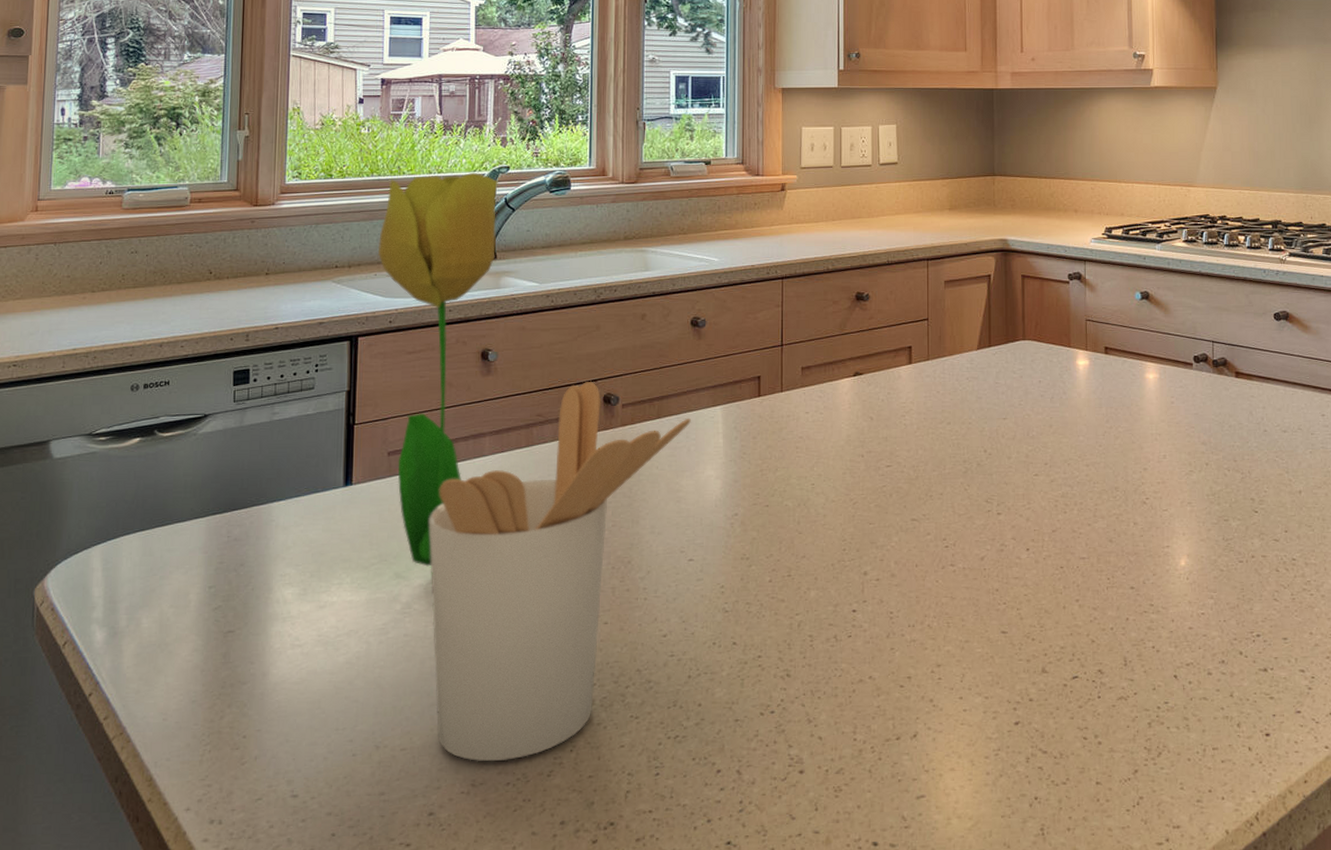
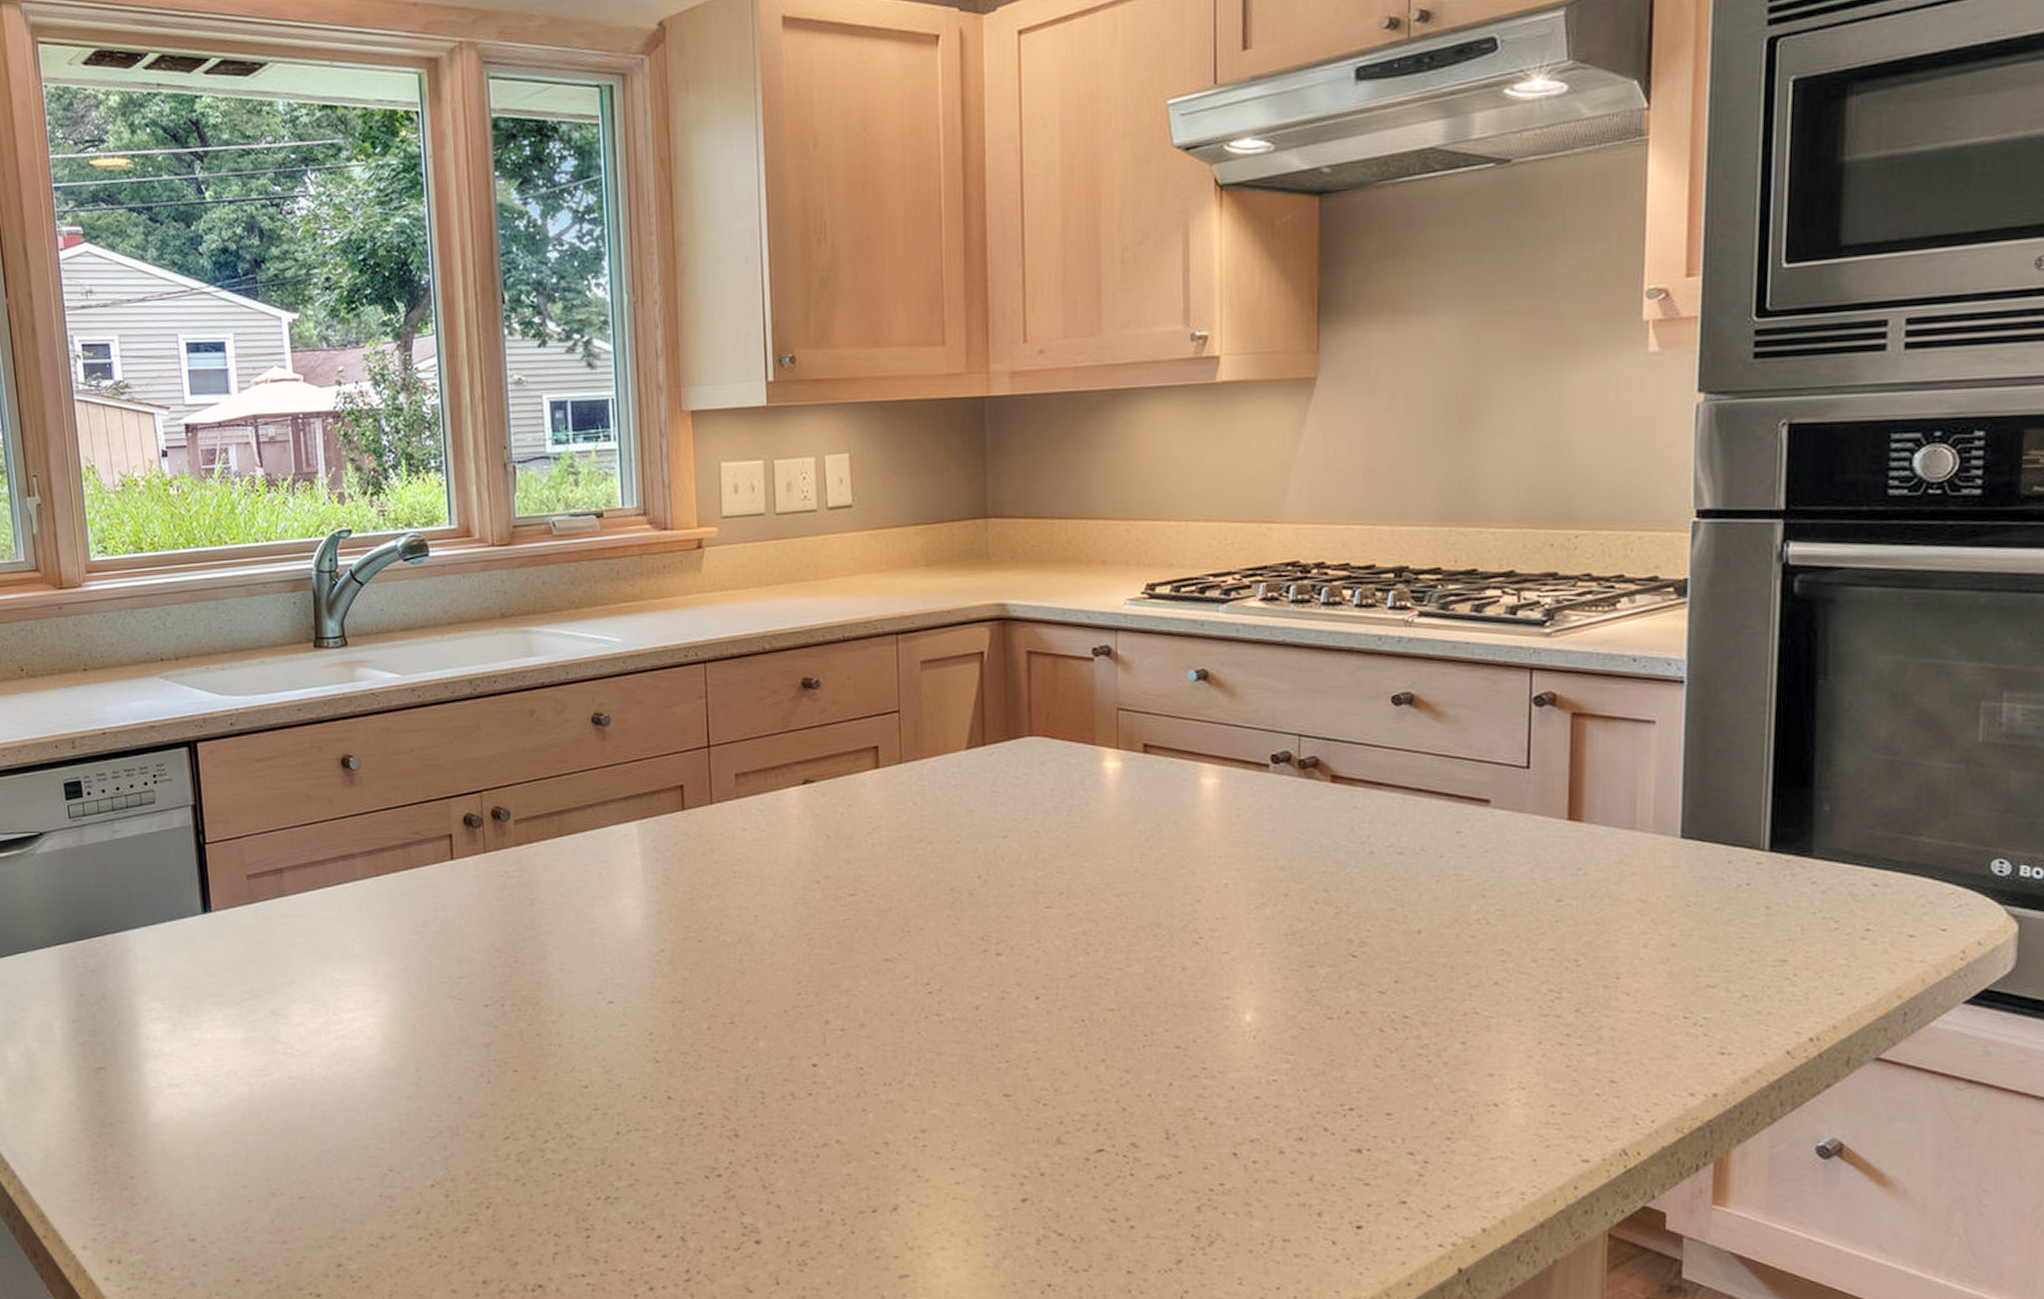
flower: present [378,172,499,567] -> none [206,538,346,1004]
utensil holder: present [429,381,691,762] -> none [301,792,600,1215]

